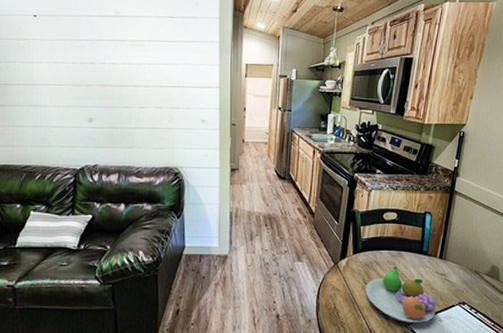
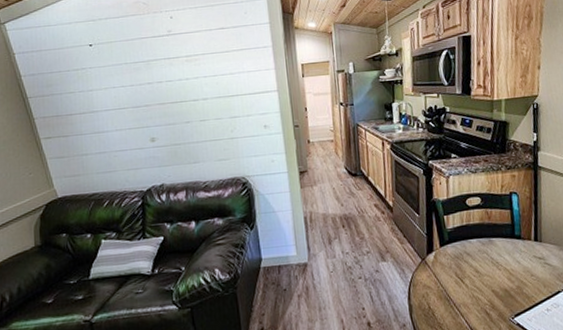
fruit bowl: present [365,266,437,323] -> none [459,255,541,317]

